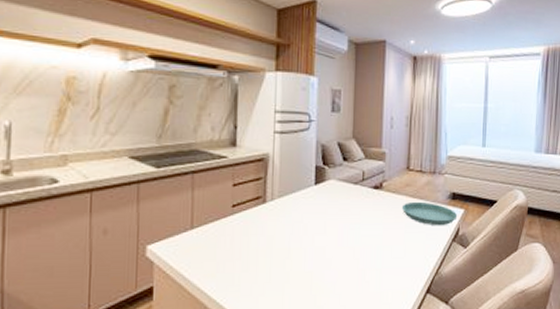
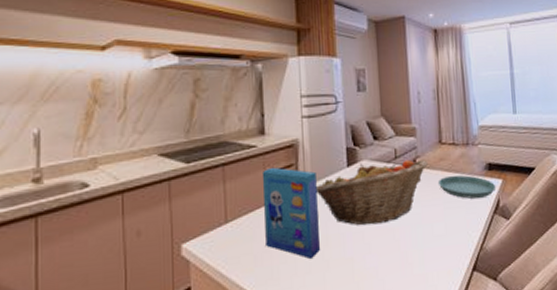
cereal box: none [229,178,284,270] -> present [262,167,320,260]
fruit basket: none [282,182,394,242] -> present [315,159,428,226]

